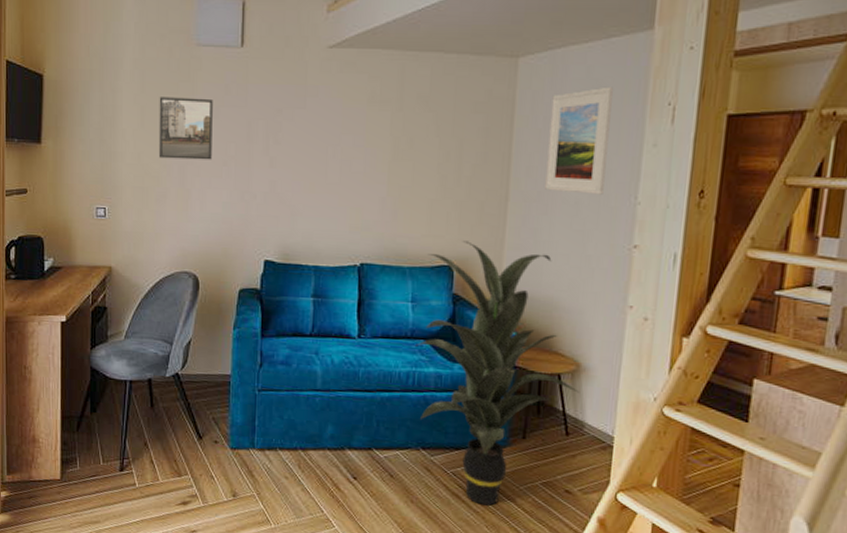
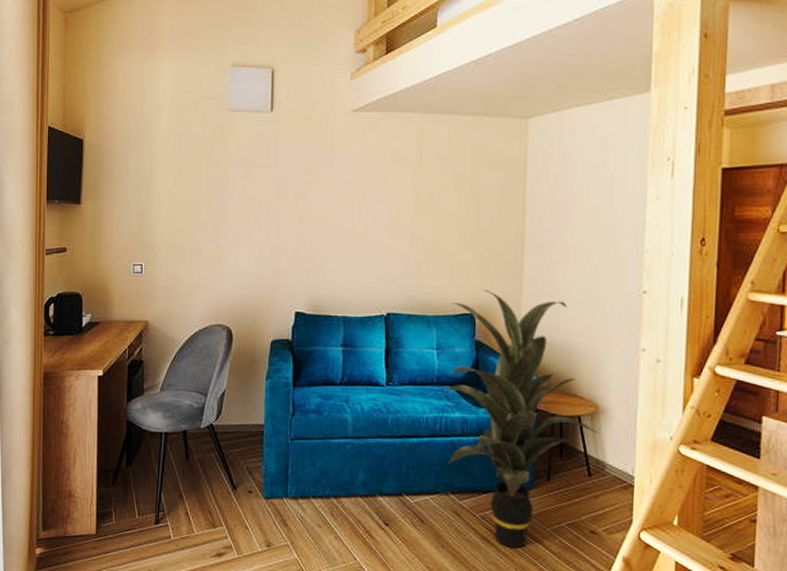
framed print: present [158,97,213,160] -> none [193,159,245,218]
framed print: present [545,86,613,195] -> none [558,144,616,244]

